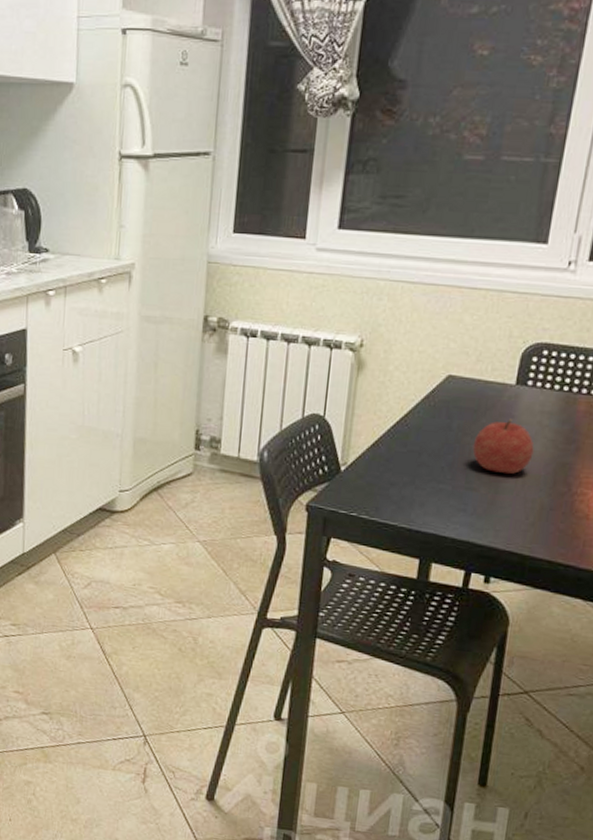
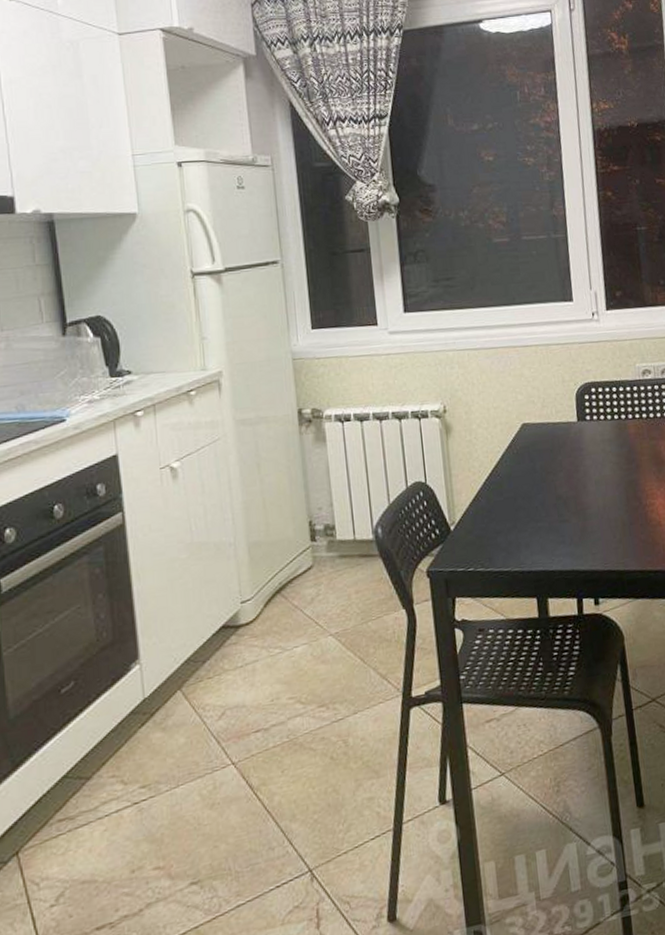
fruit: present [472,418,534,475] -> none [556,451,606,502]

